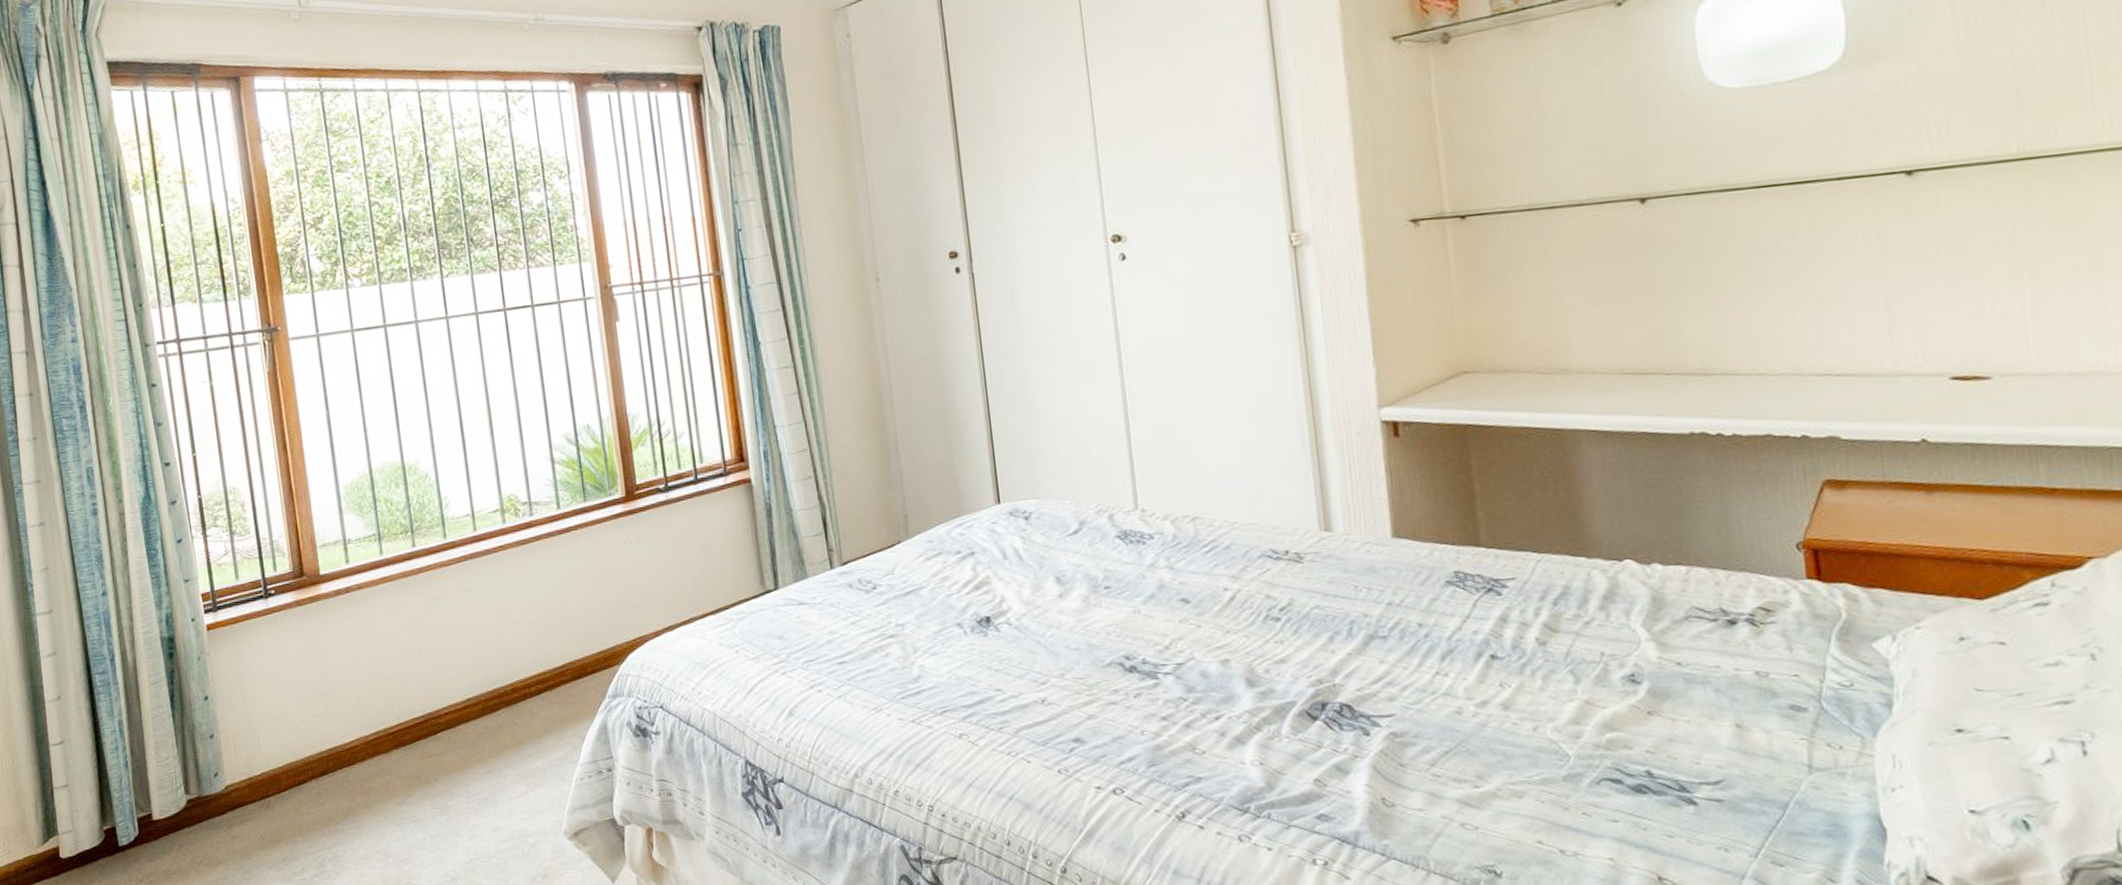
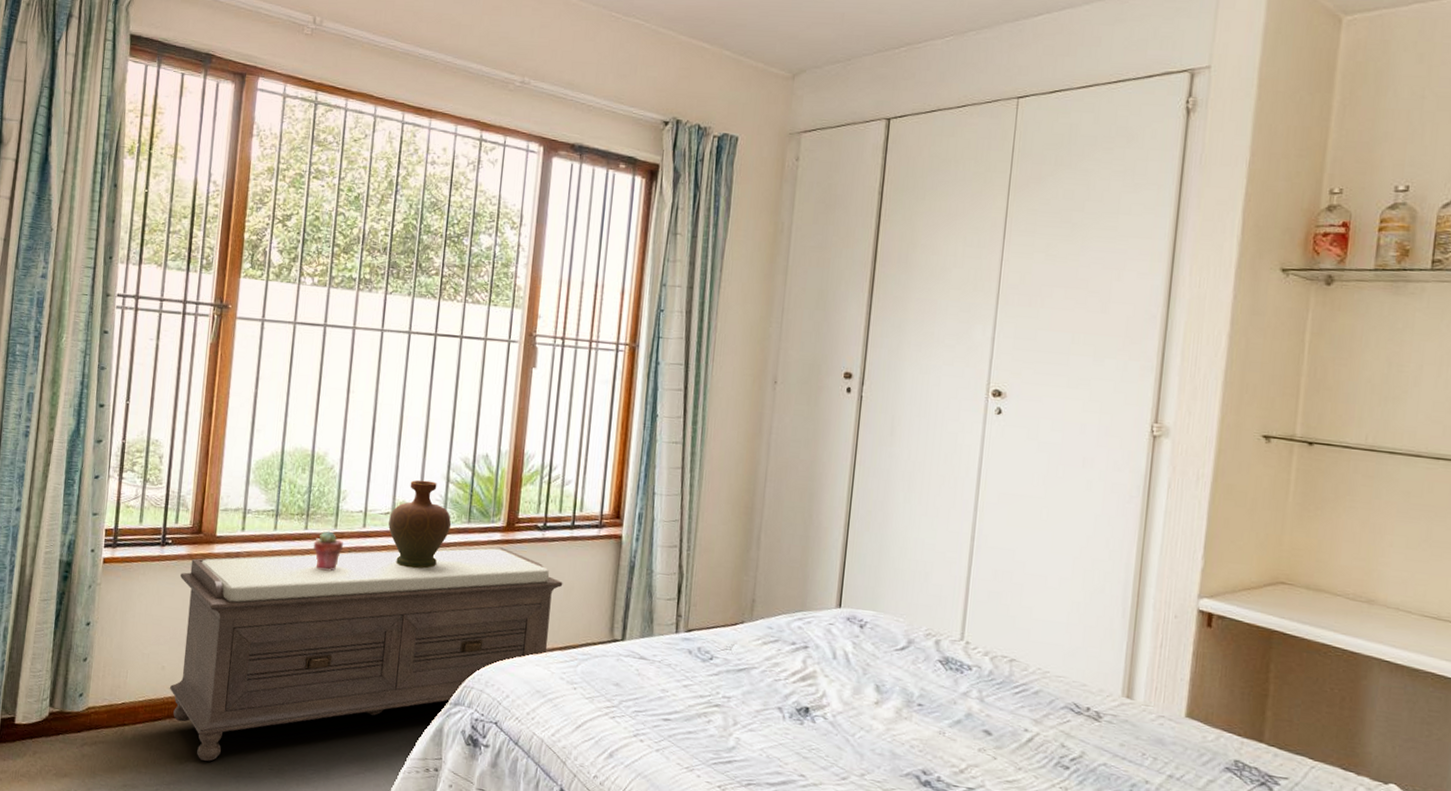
bench: none [292,520,700,815] -> present [169,547,563,761]
potted succulent: none [424,543,459,586] -> present [313,530,344,571]
decorative vase: none [499,466,567,564] -> present [388,479,452,569]

